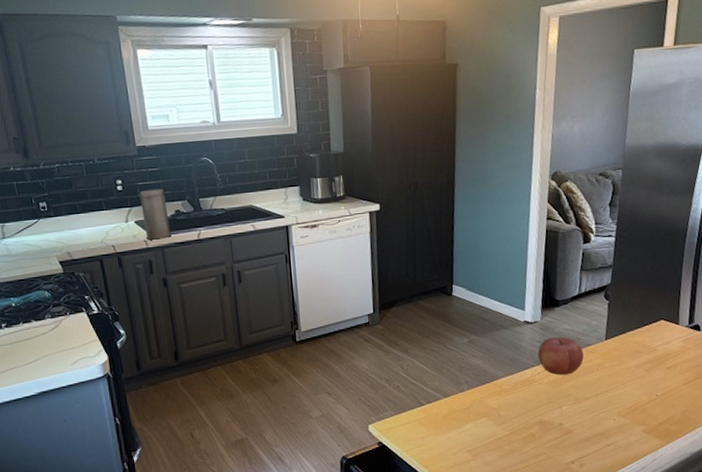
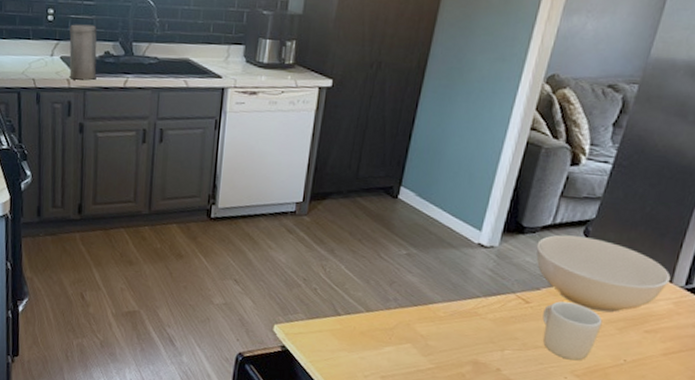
fruit: present [537,336,584,375] -> none [486,267,544,315]
bowl: none [570,299,677,359] -> present [536,234,671,312]
cup: none [586,356,633,404] -> present [542,301,603,361]

